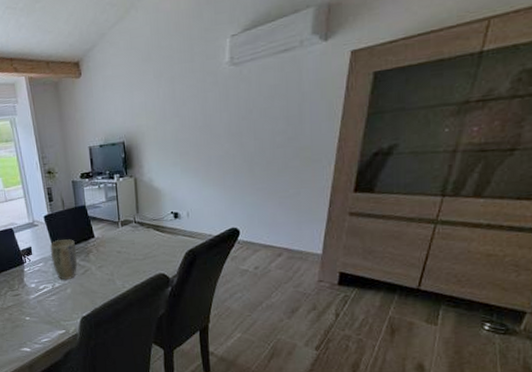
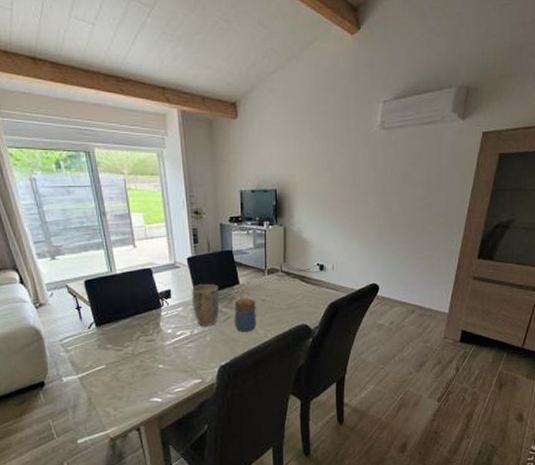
jar: none [91,251,114,284] -> present [235,298,257,332]

